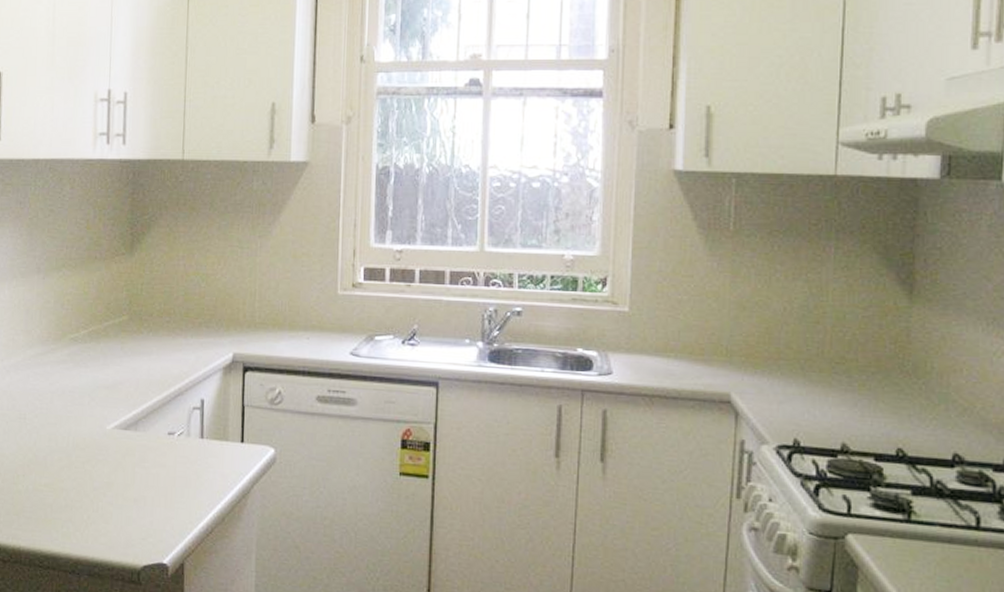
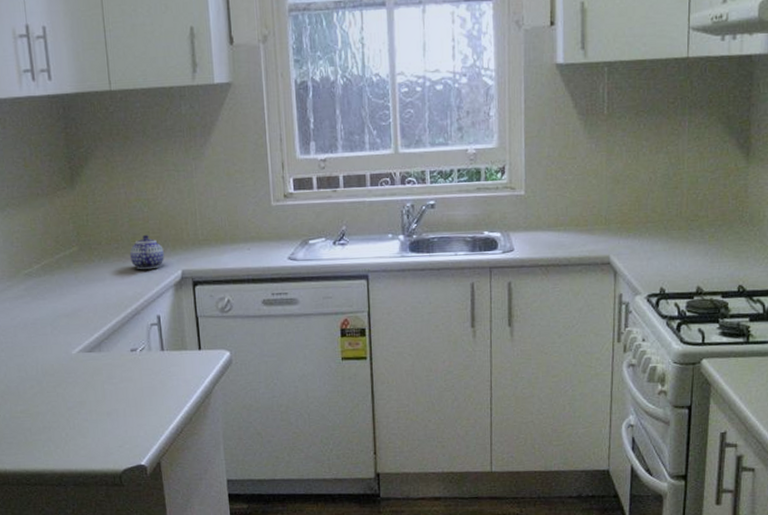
teapot: none [180,311,217,349] -> present [129,235,164,270]

